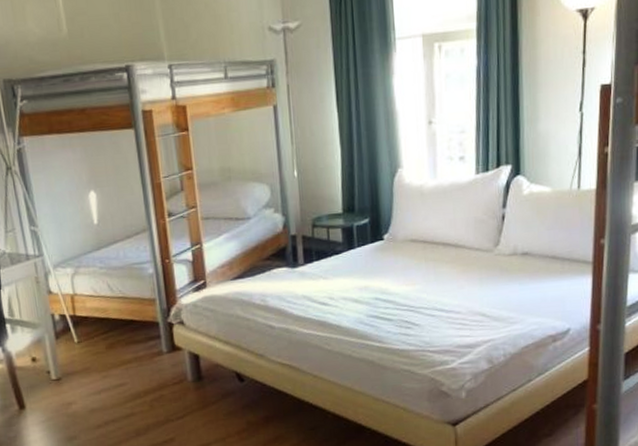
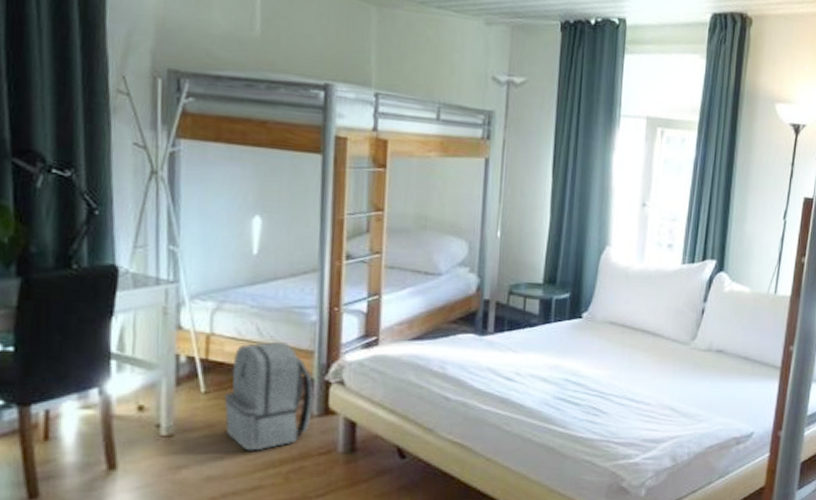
backpack: none [92,294,163,386] -> present [224,341,315,451]

